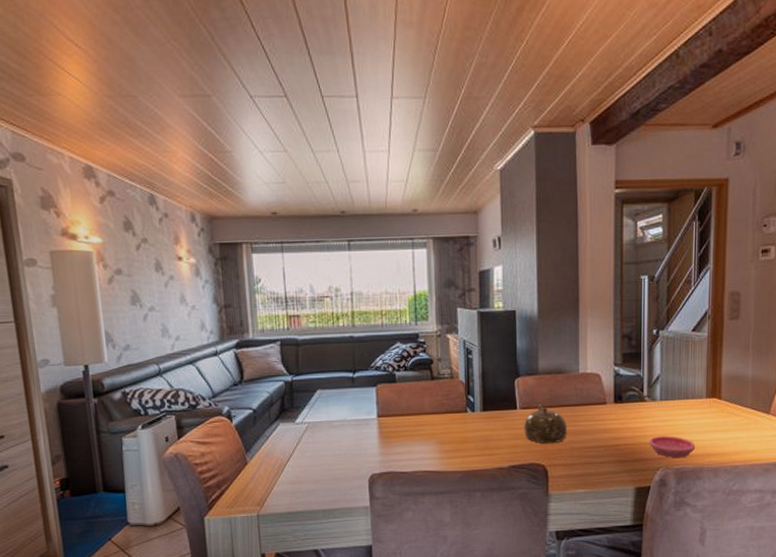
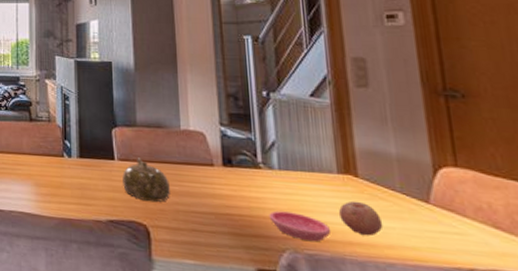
fruit: none [704,419,735,447] -> present [339,200,383,237]

